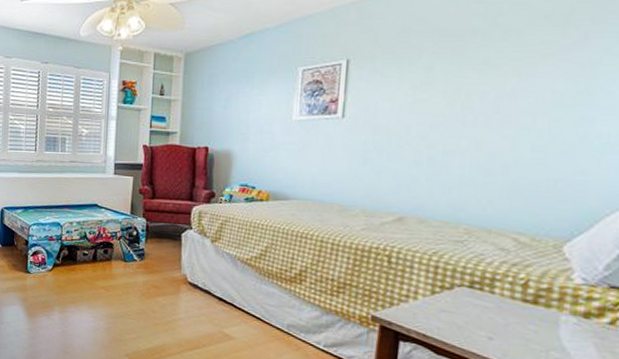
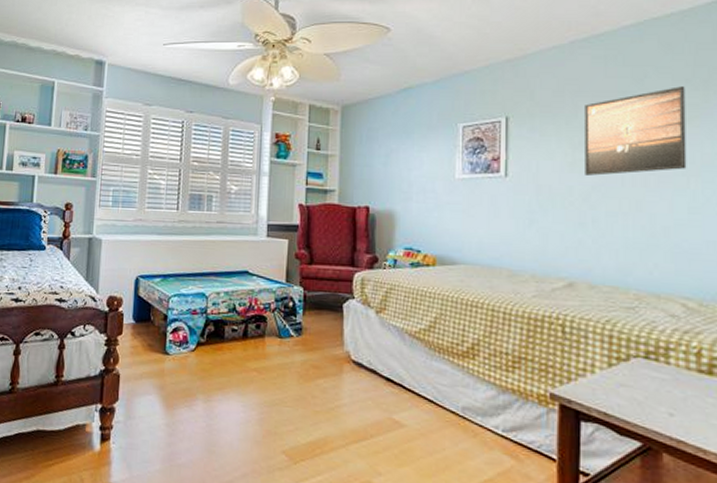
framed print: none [424,23,543,115] -> present [585,86,687,176]

